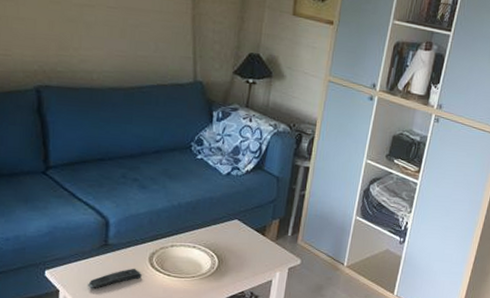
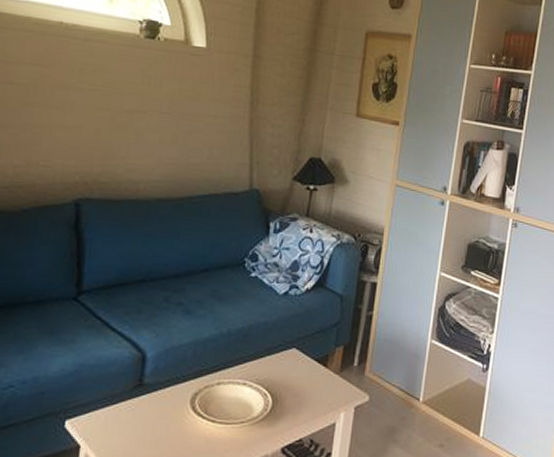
remote control: present [88,268,142,288] -> none [115,413,181,442]

